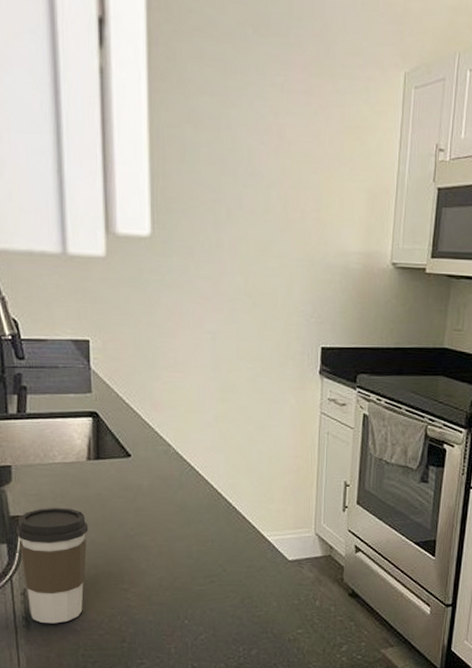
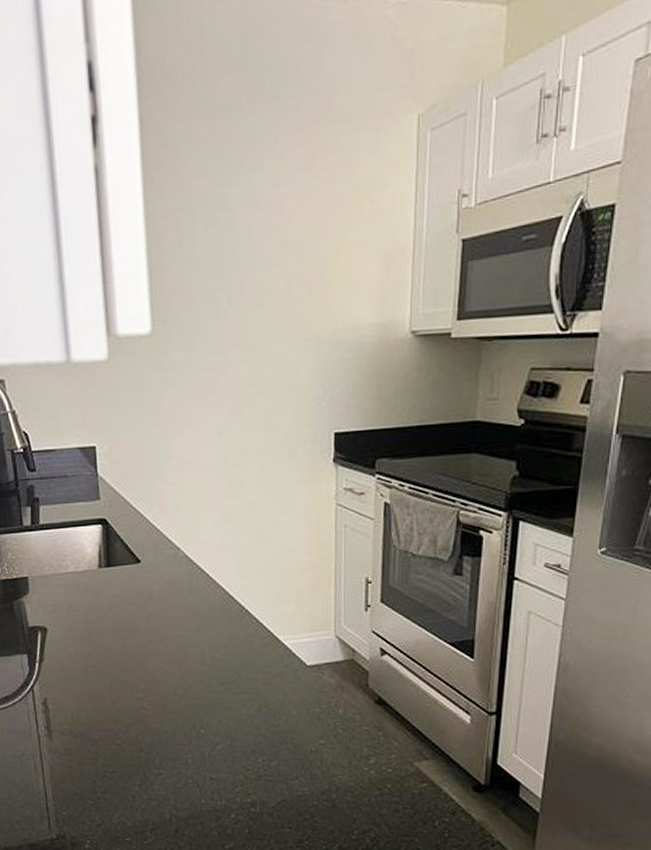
coffee cup: present [16,507,89,624] -> none [35,616,103,733]

